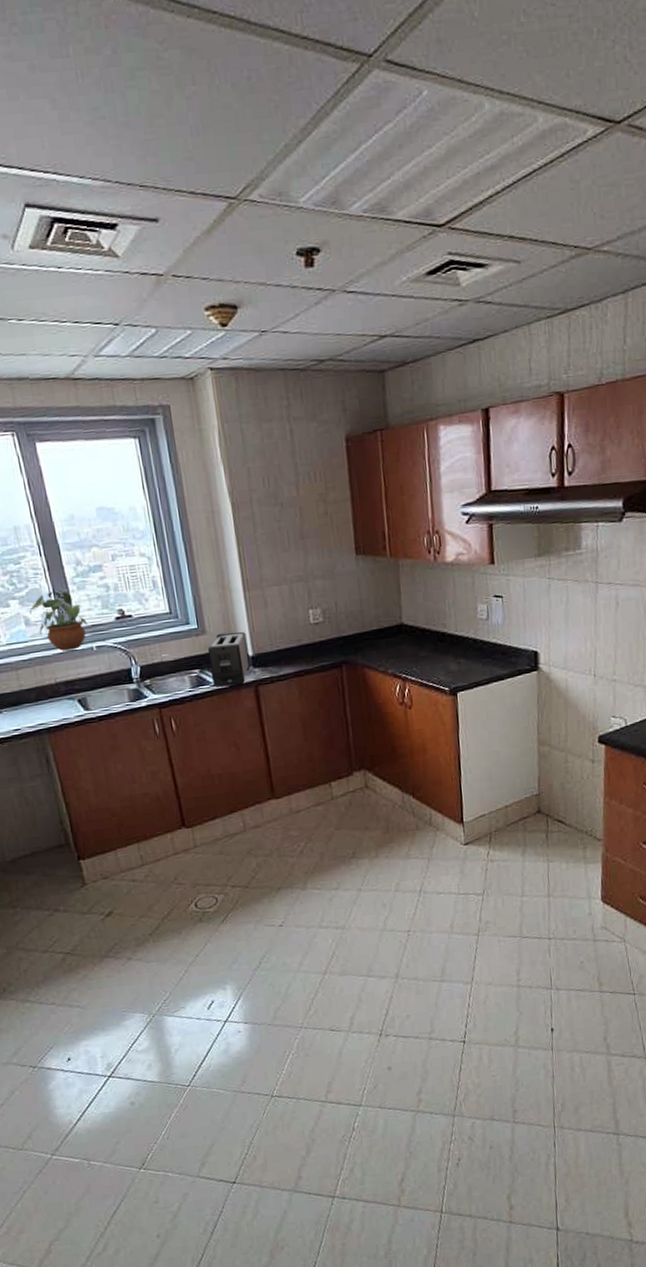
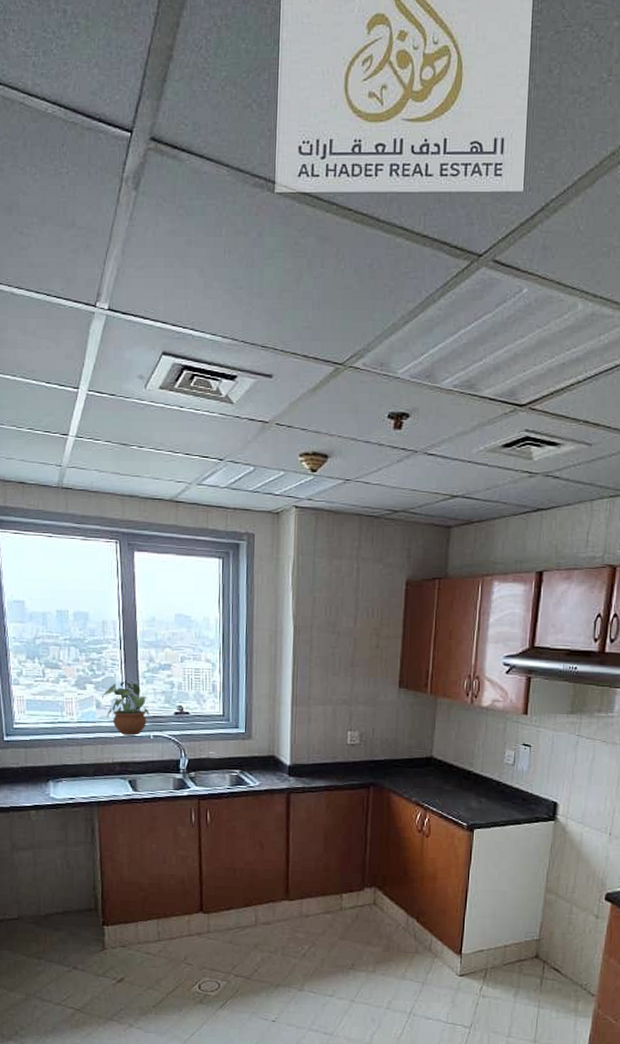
toaster: present [207,632,251,687] -> none [249,740,287,790]

